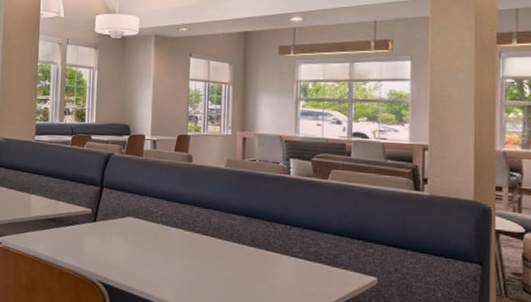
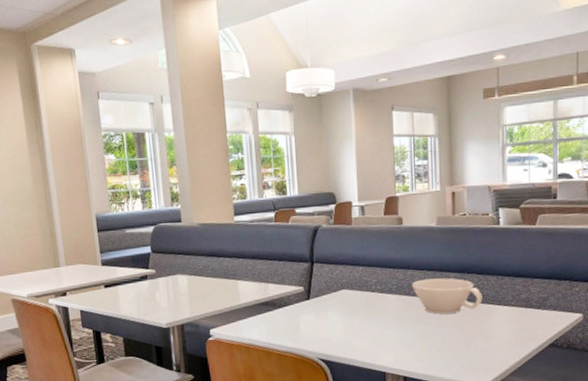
cup: none [197,218,269,257] -> present [411,278,482,314]

